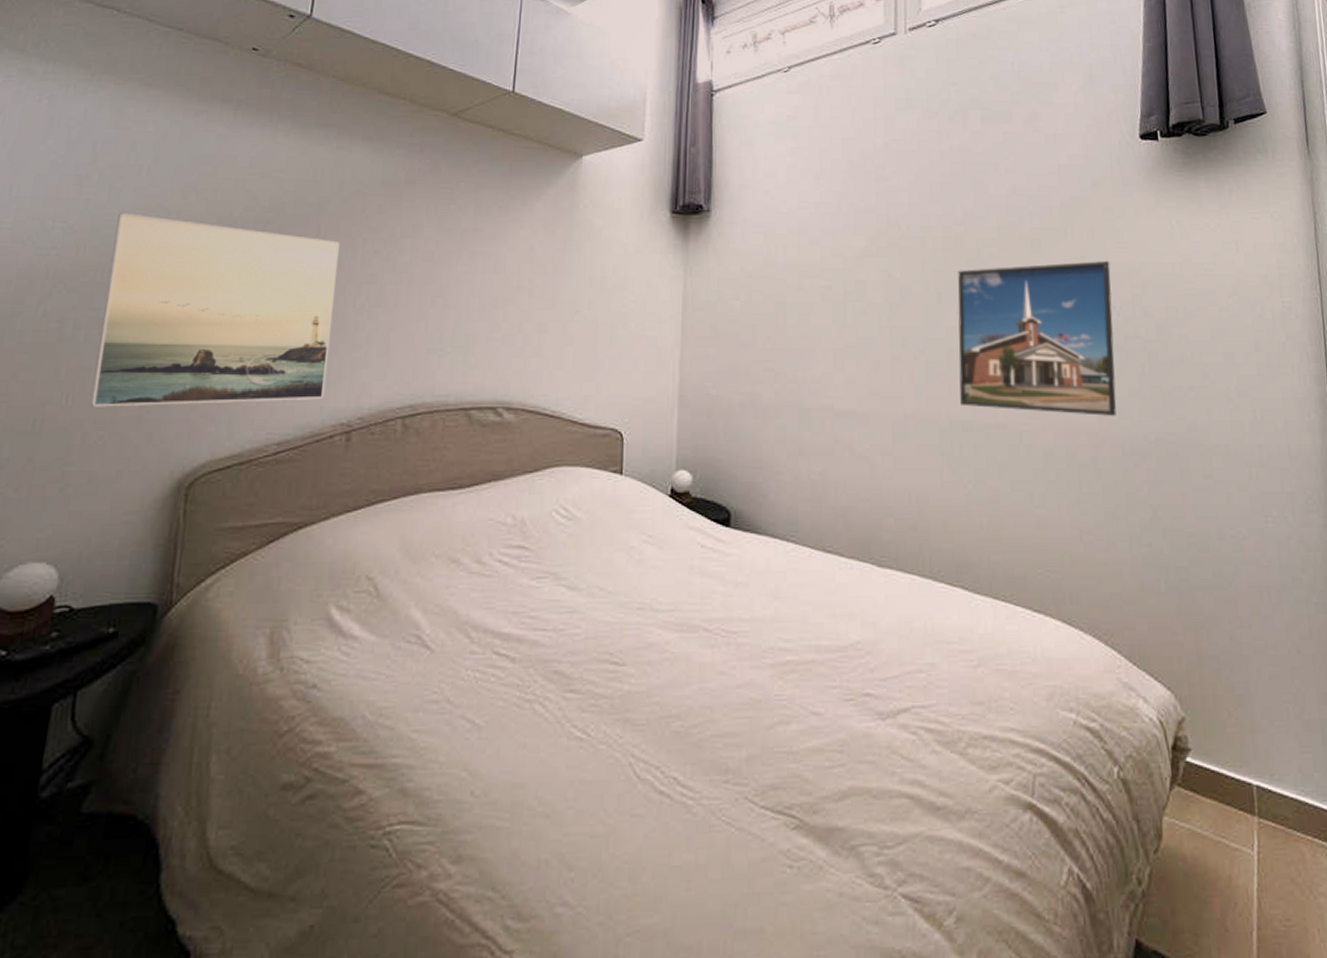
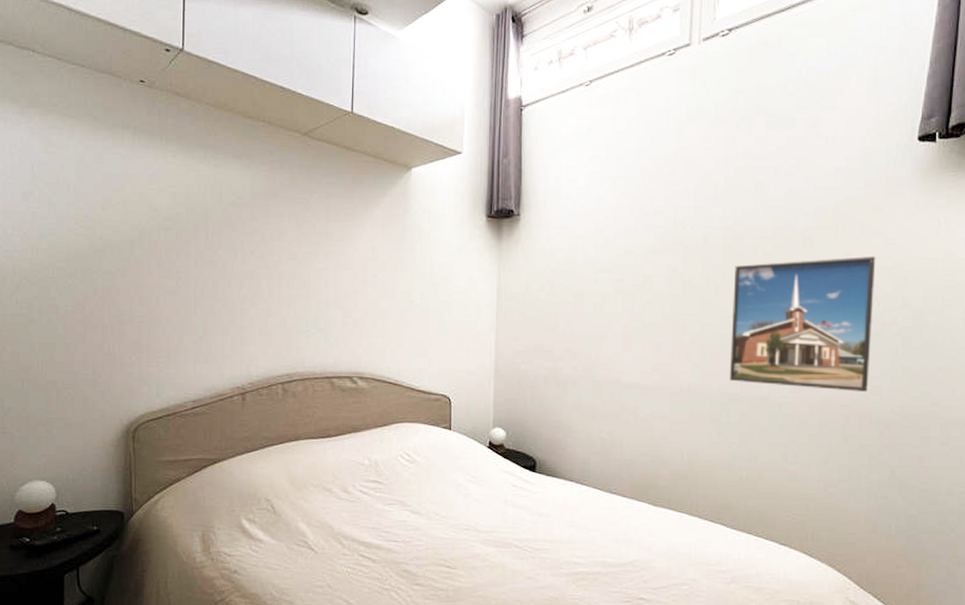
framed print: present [91,213,340,407] -> none [58,223,224,372]

